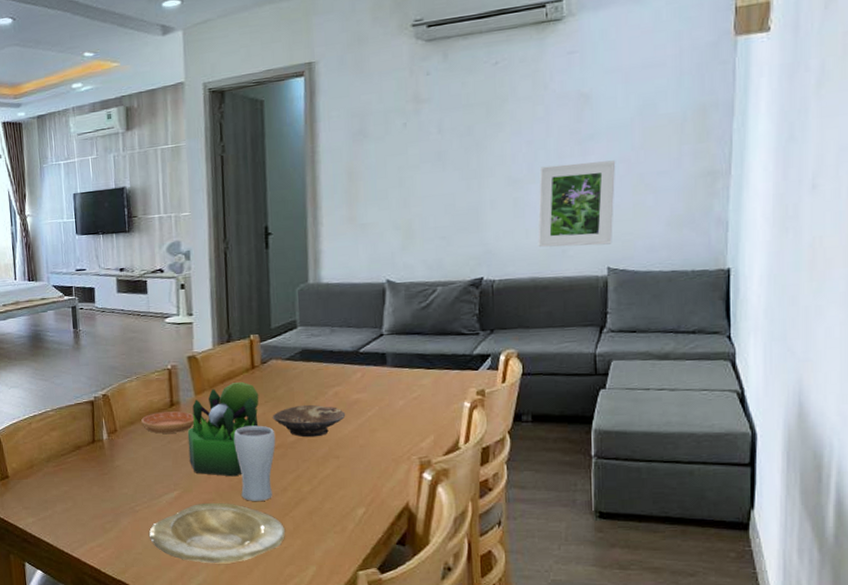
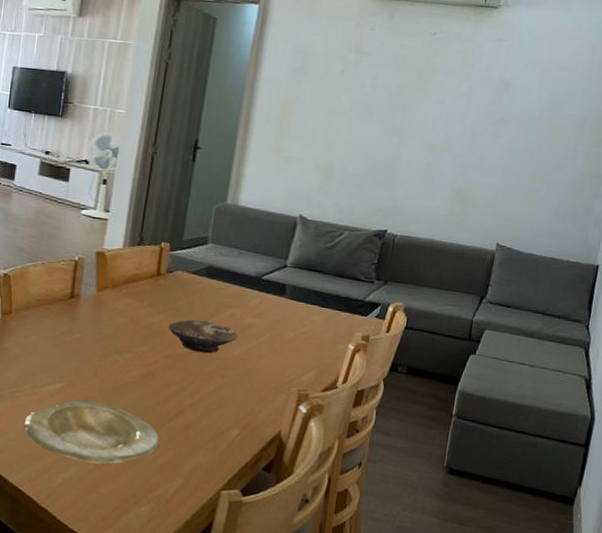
saucer: present [141,411,195,434] -> none [38,301,92,326]
plant: present [187,381,259,477] -> none [79,286,159,379]
drinking glass: present [233,425,276,501] -> none [123,330,168,408]
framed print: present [537,160,616,248] -> none [440,138,521,222]

